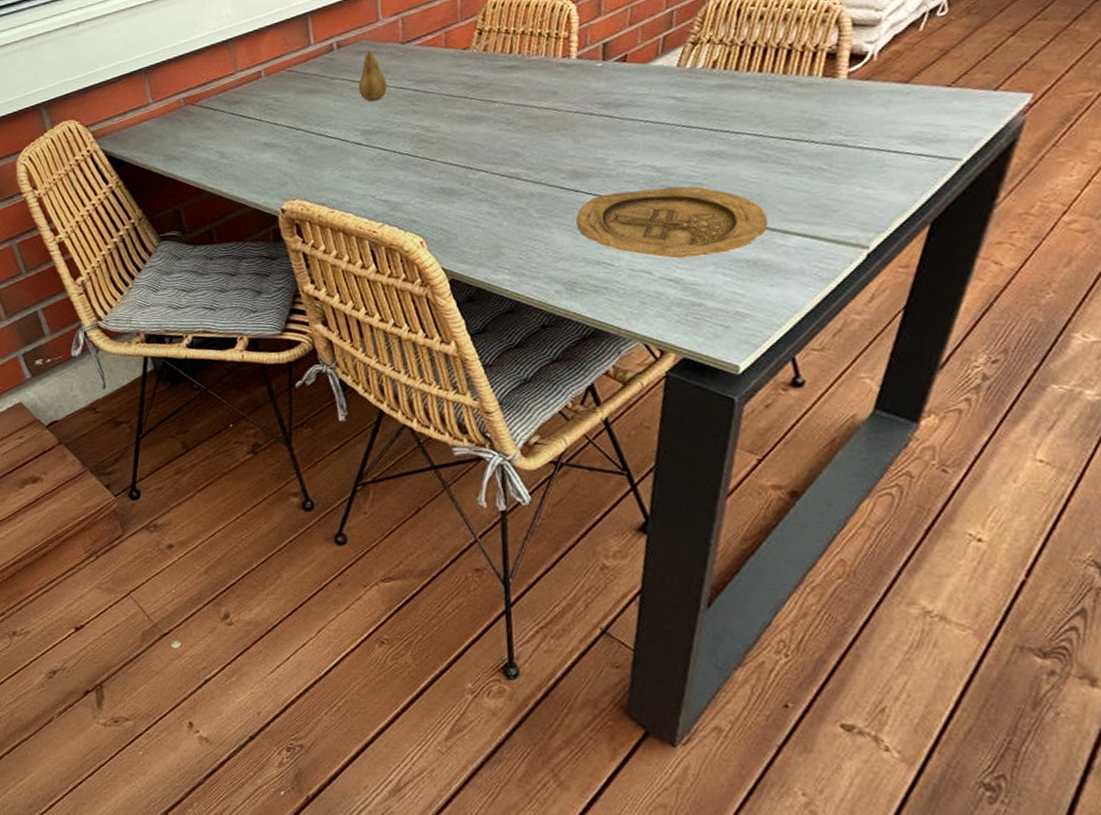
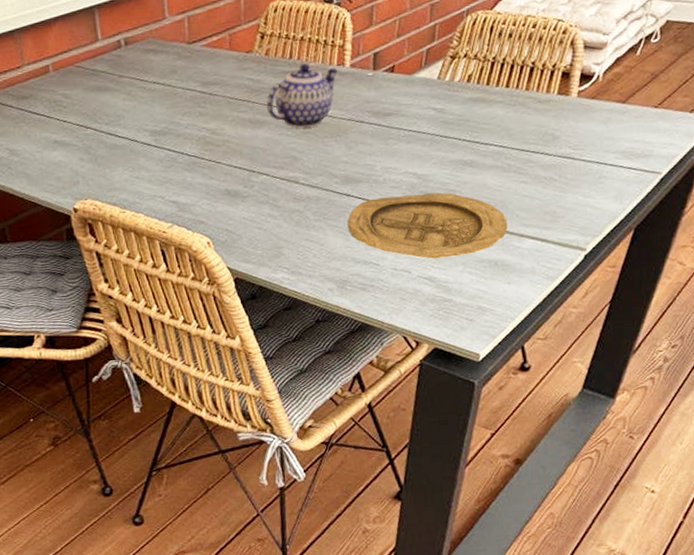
fruit: present [358,50,387,102] -> none [146,49,174,102]
teapot: none [485,57,563,123] -> present [267,64,338,128]

